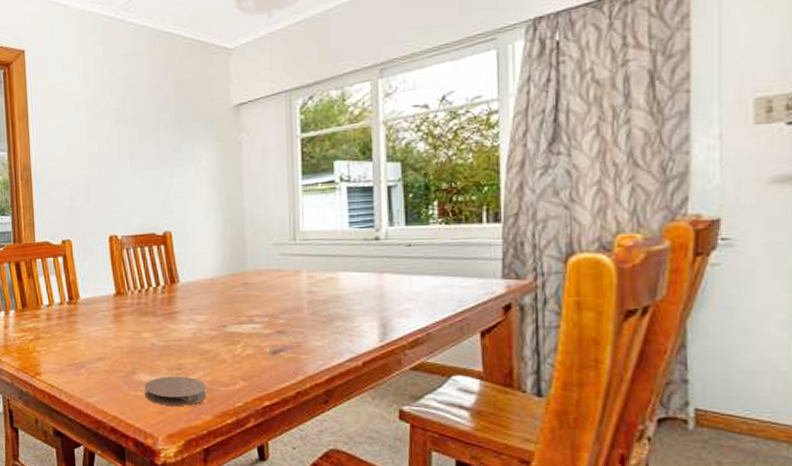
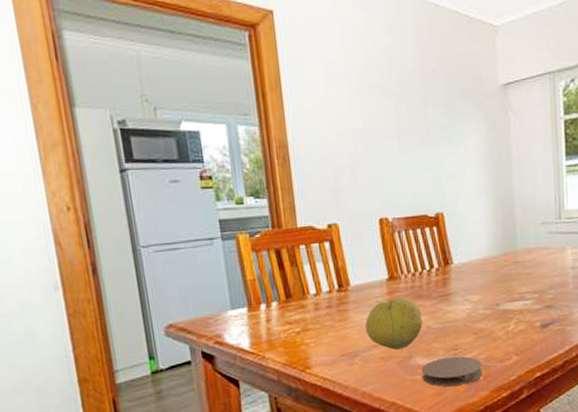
fruit: none [92,313,147,364] -> present [365,297,423,350]

